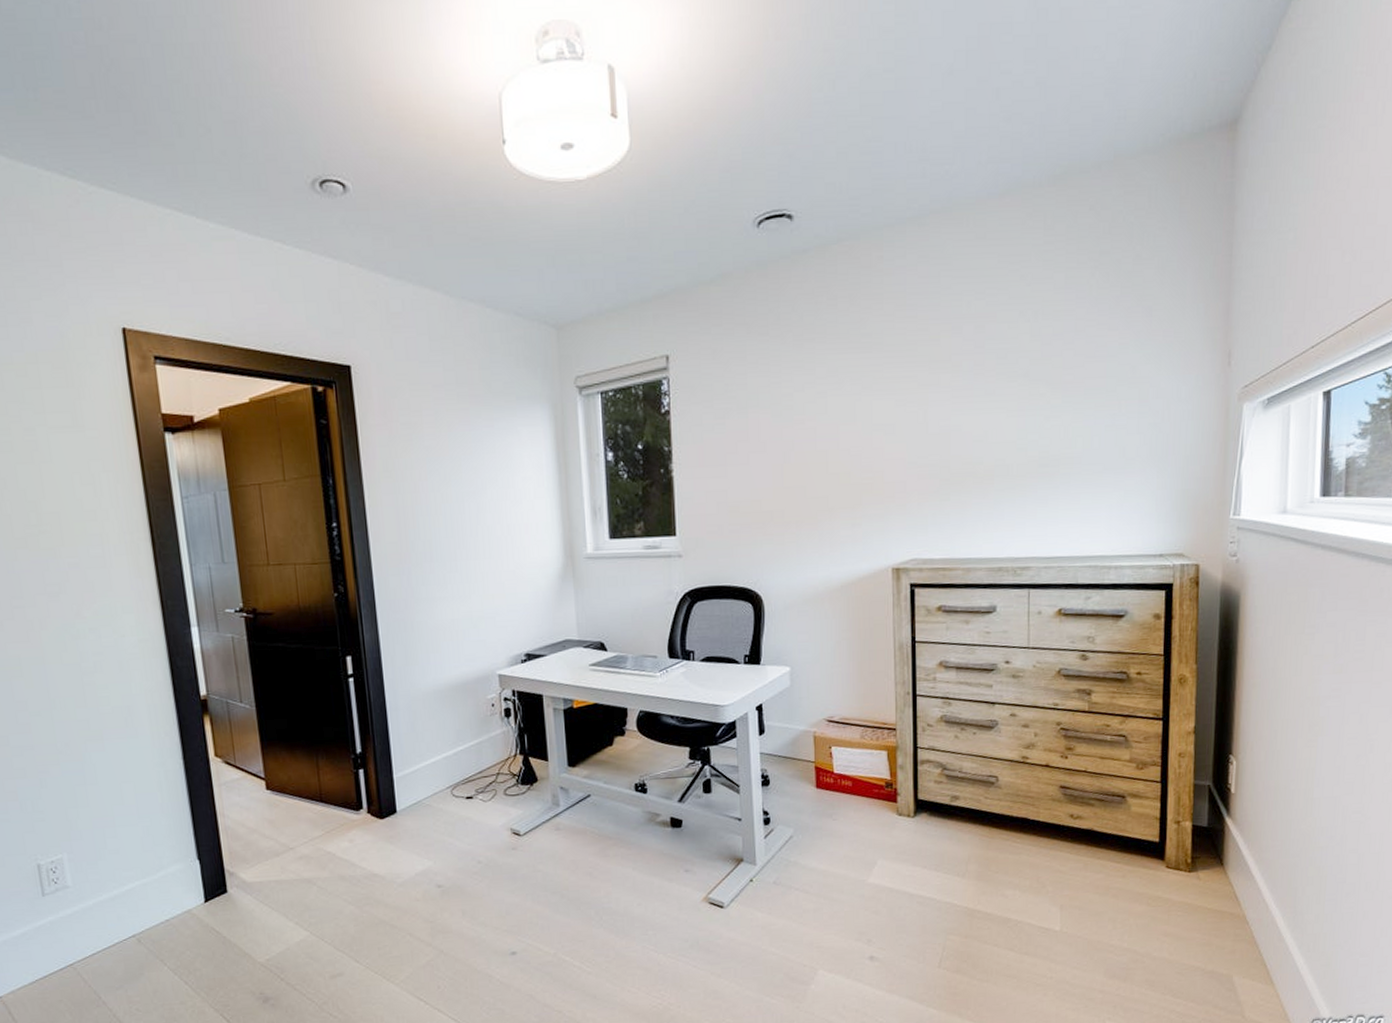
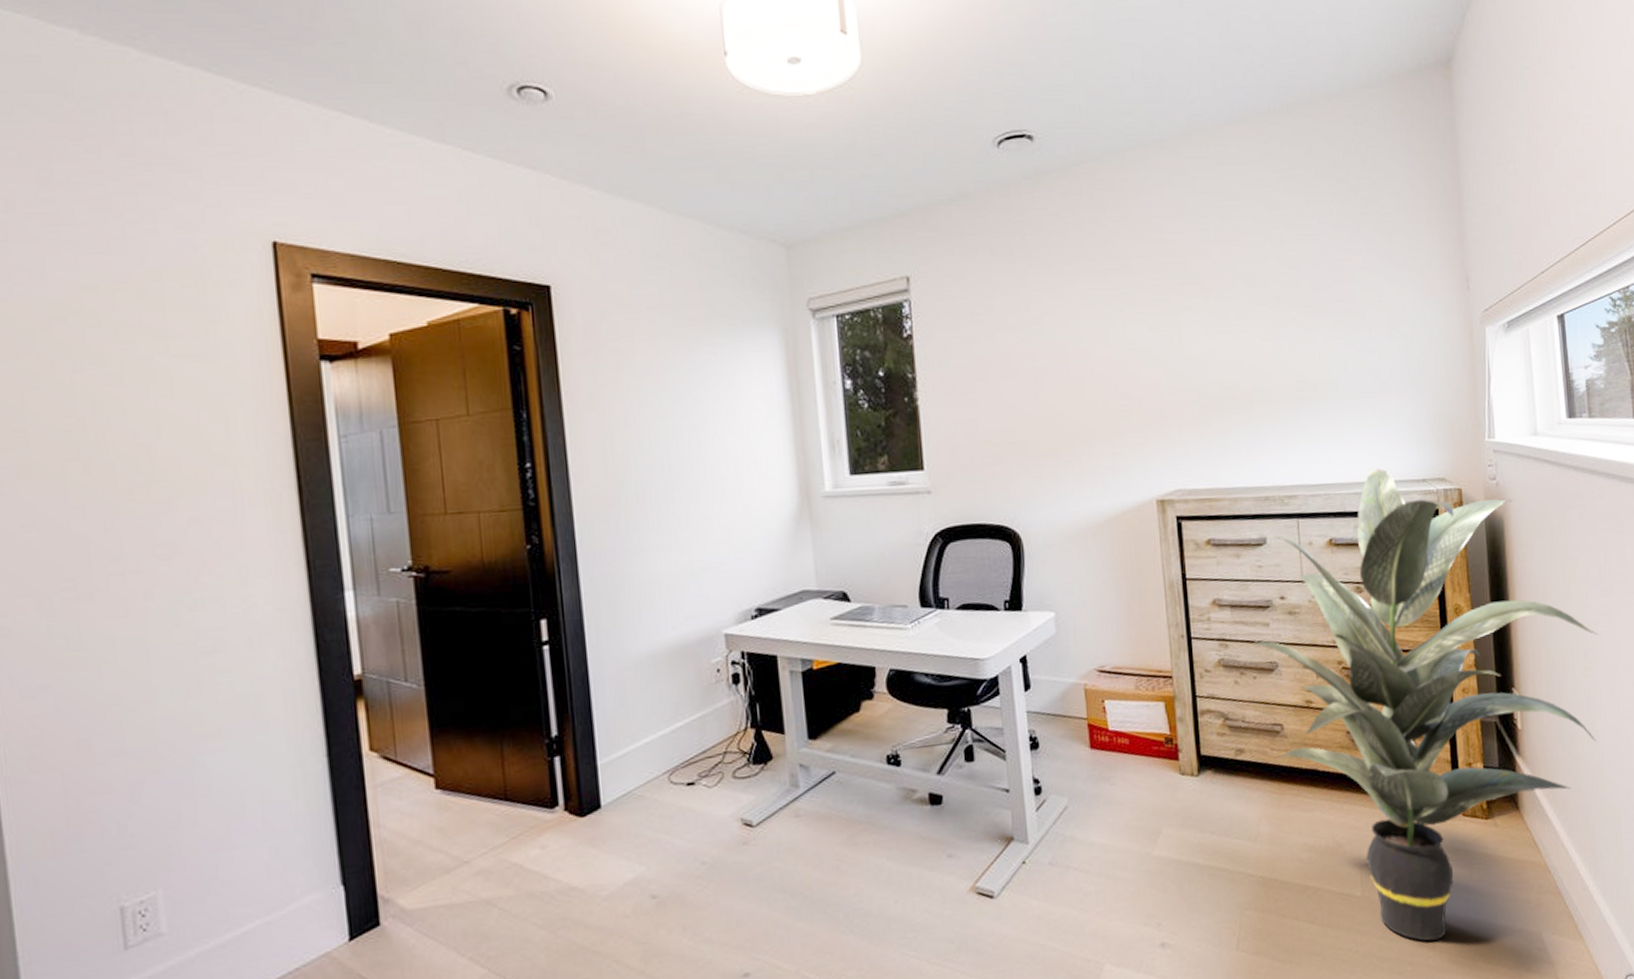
indoor plant: none [975,543,1326,974] -> present [1253,468,1598,941]

